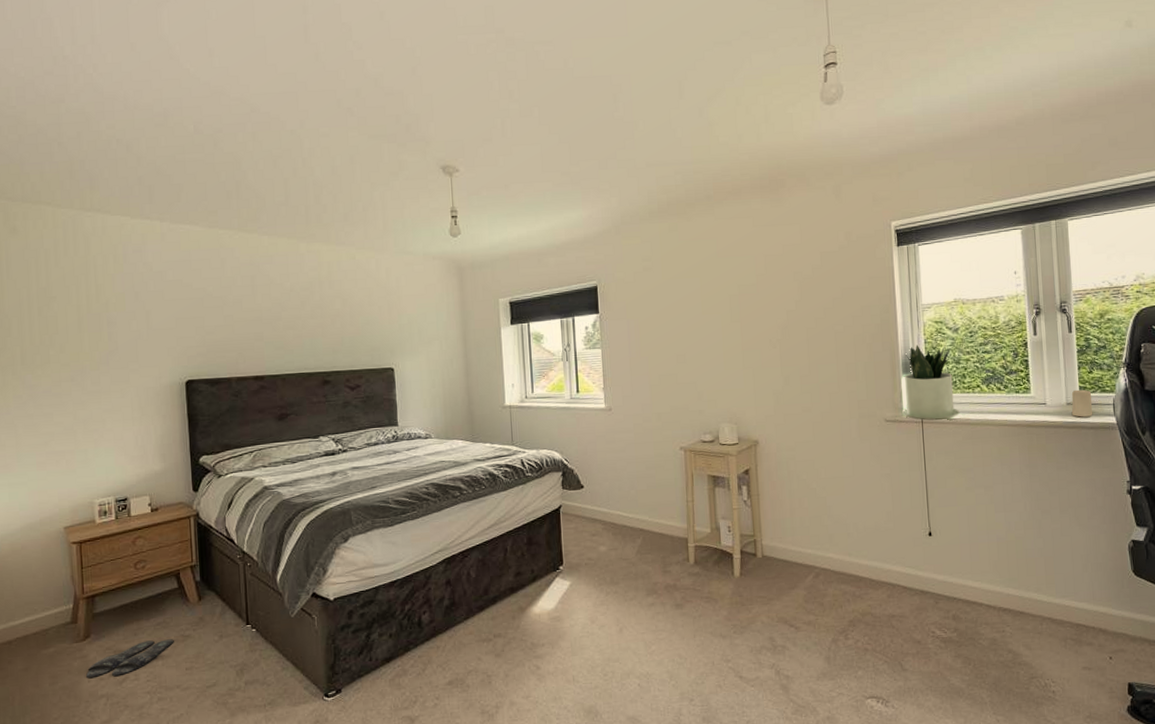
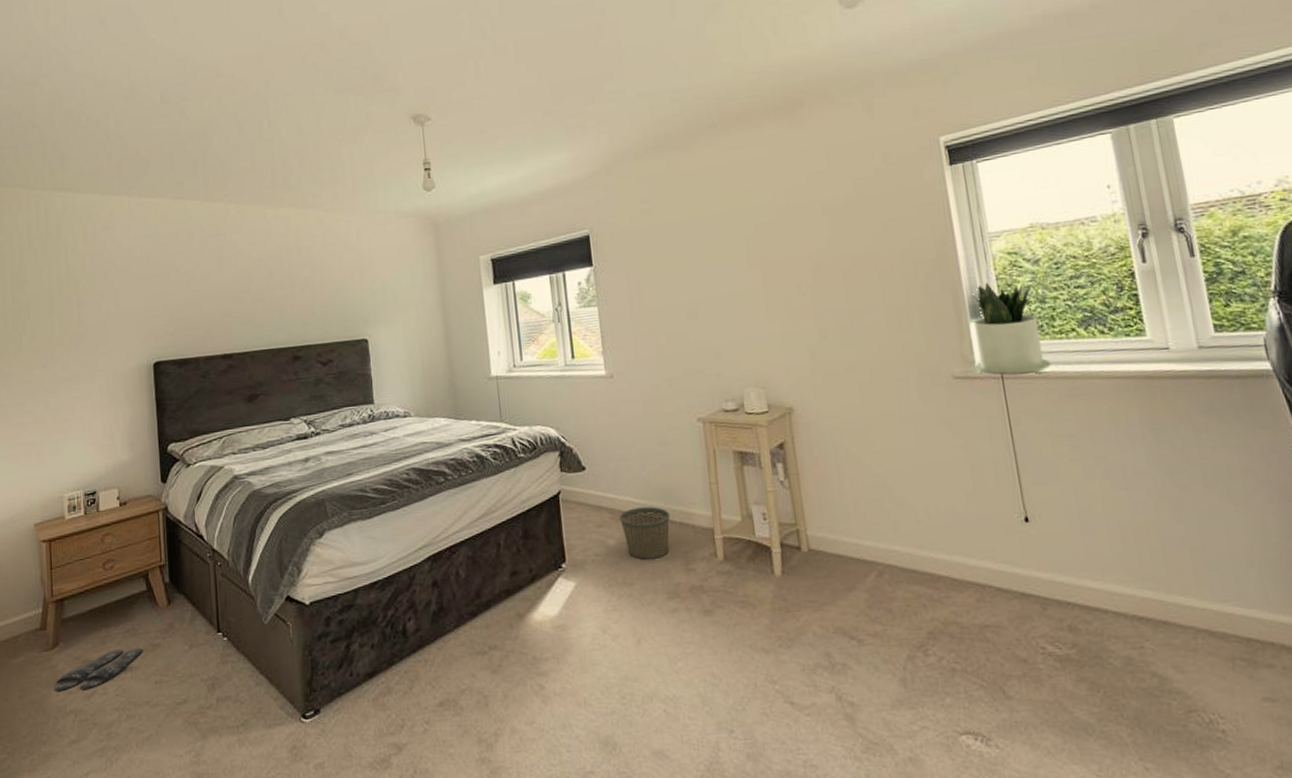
basket: none [610,519,653,563] -> present [619,506,670,560]
candle: present [1071,389,1093,417] -> none [1203,328,1238,364]

